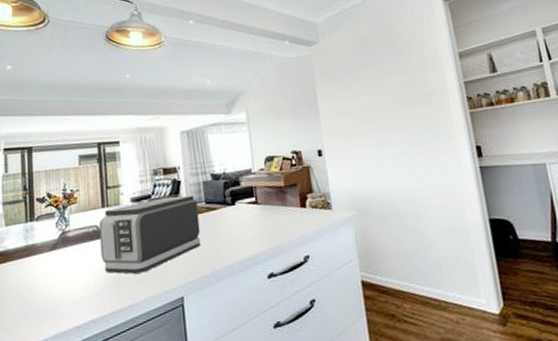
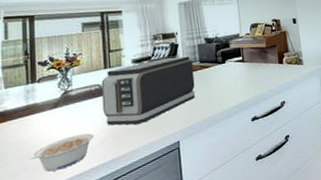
legume: none [30,280,92,321] -> present [30,133,94,172]

